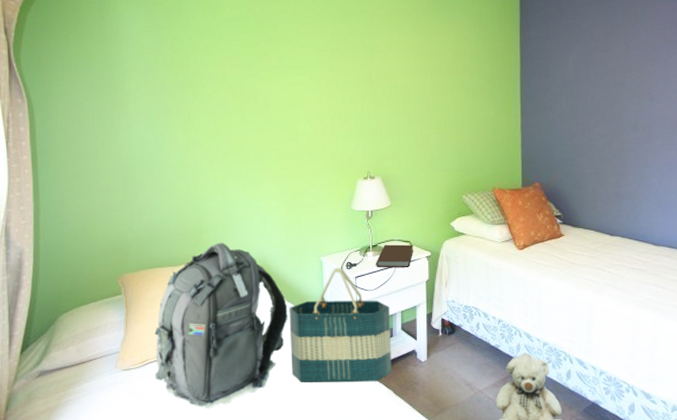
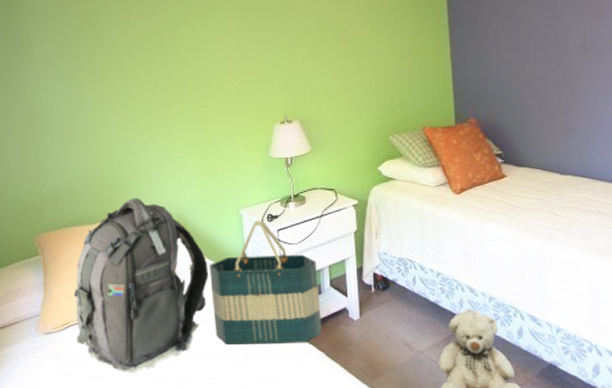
book: present [376,244,413,267] -> none [299,193,338,218]

